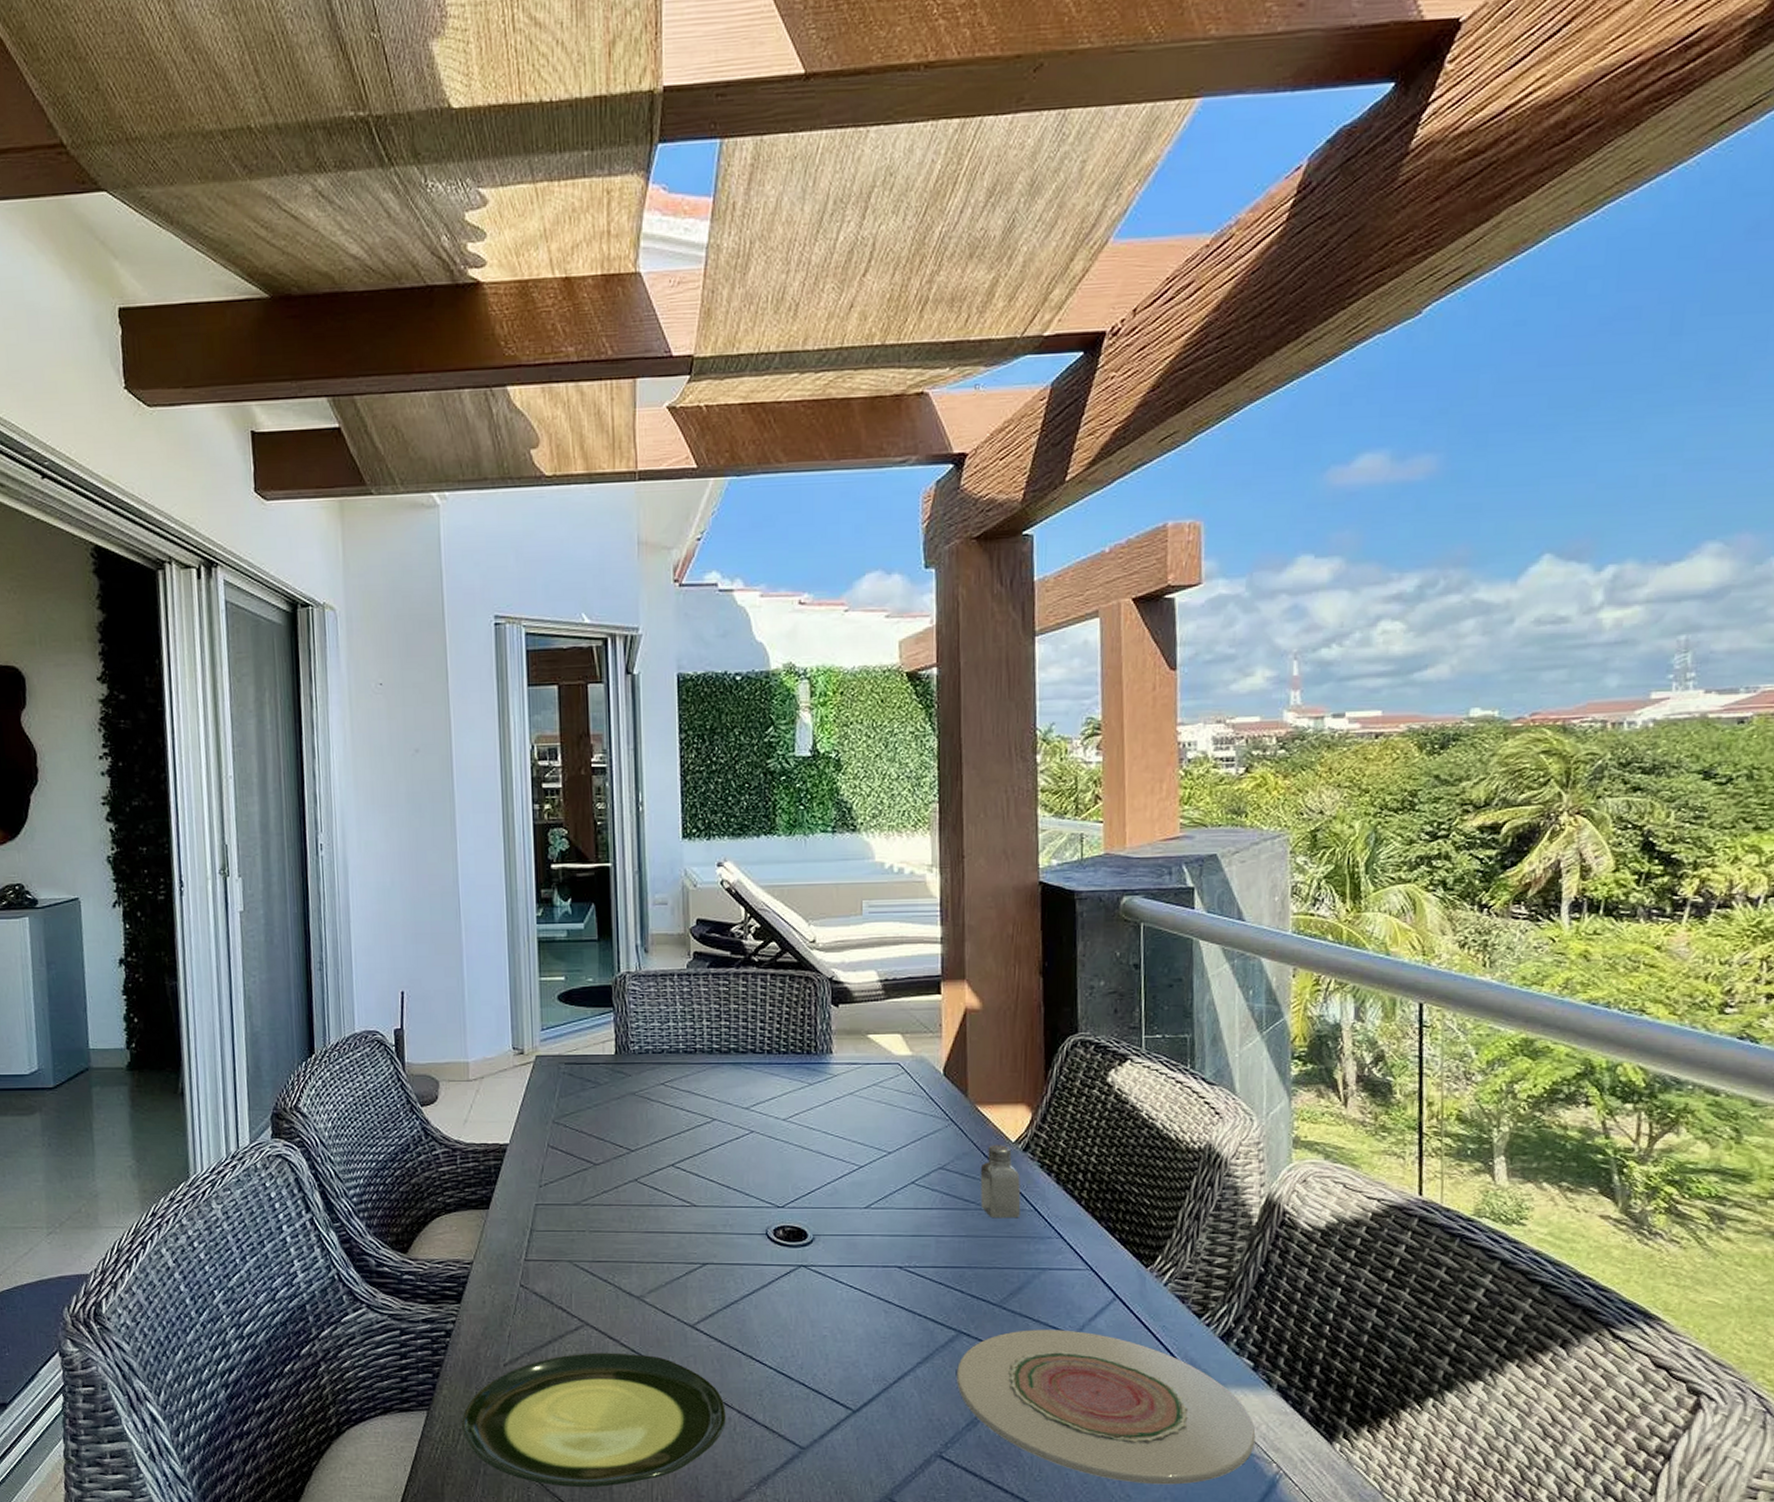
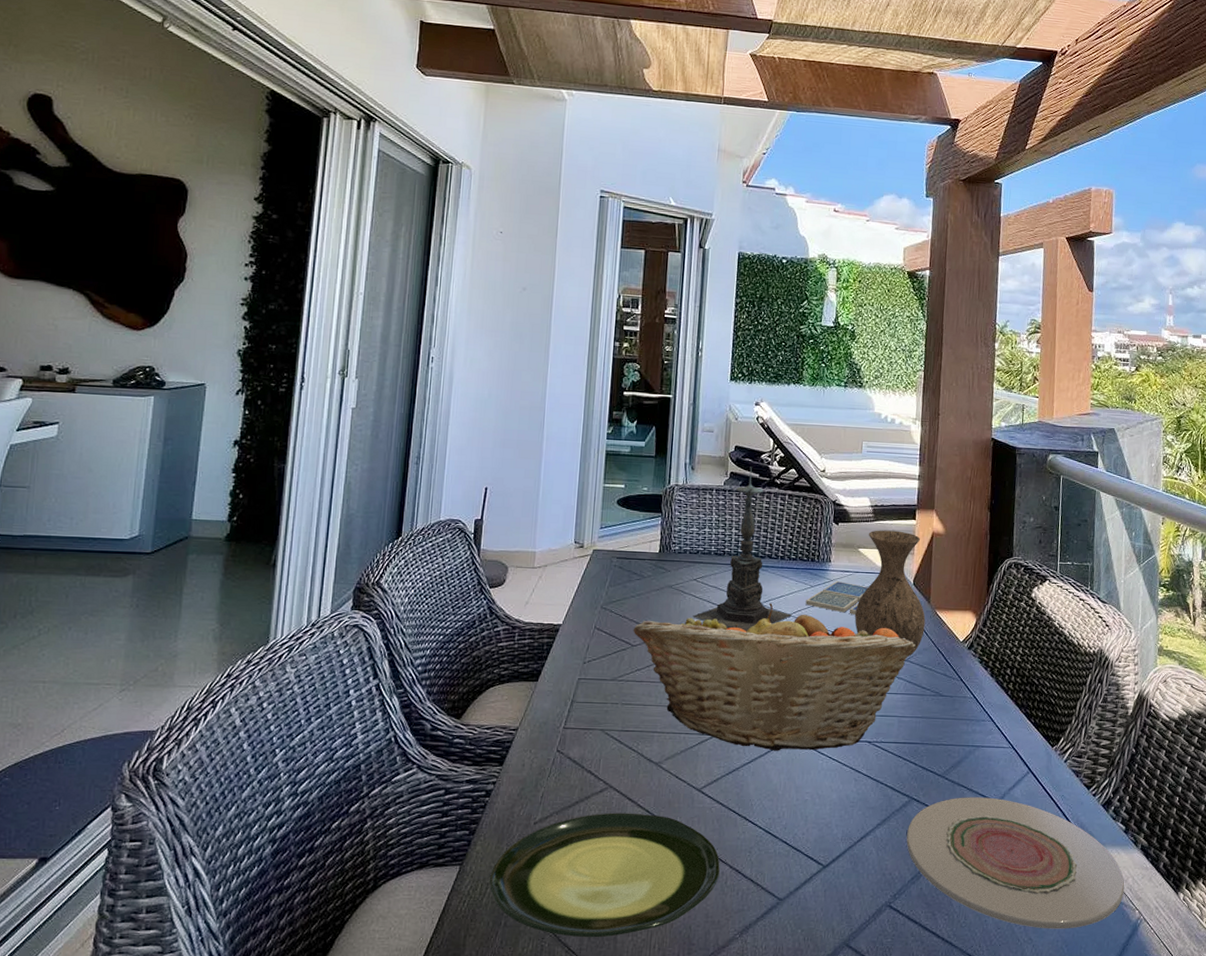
fruit basket: none [593,1107,952,1280] -> present [633,603,915,751]
candle holder: none [664,943,788,1142] -> present [693,467,792,632]
drink coaster: none [804,1076,884,1116] -> present [805,581,868,615]
vase: none [870,1009,963,1164] -> present [855,530,926,657]
saltshaker: present [980,1145,1021,1219] -> none [934,643,965,704]

